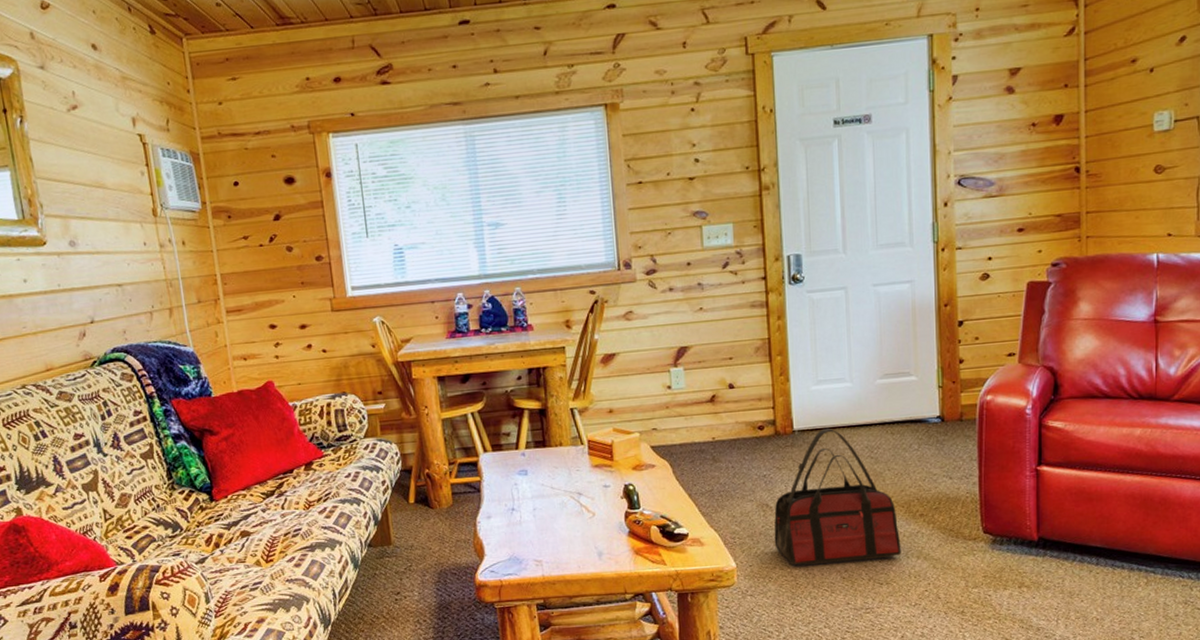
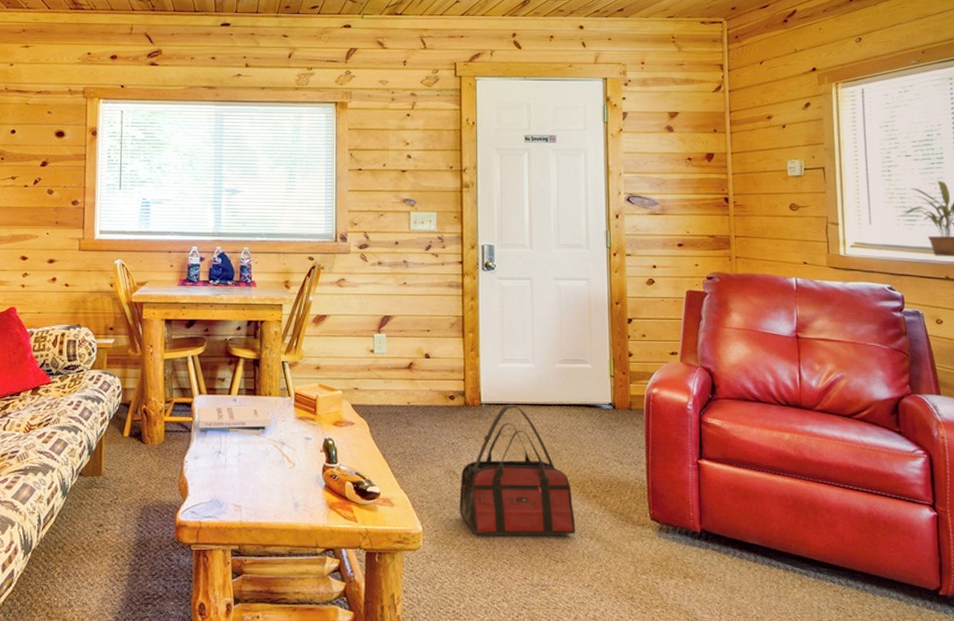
books: none [484,457,566,490] -> present [197,405,272,434]

